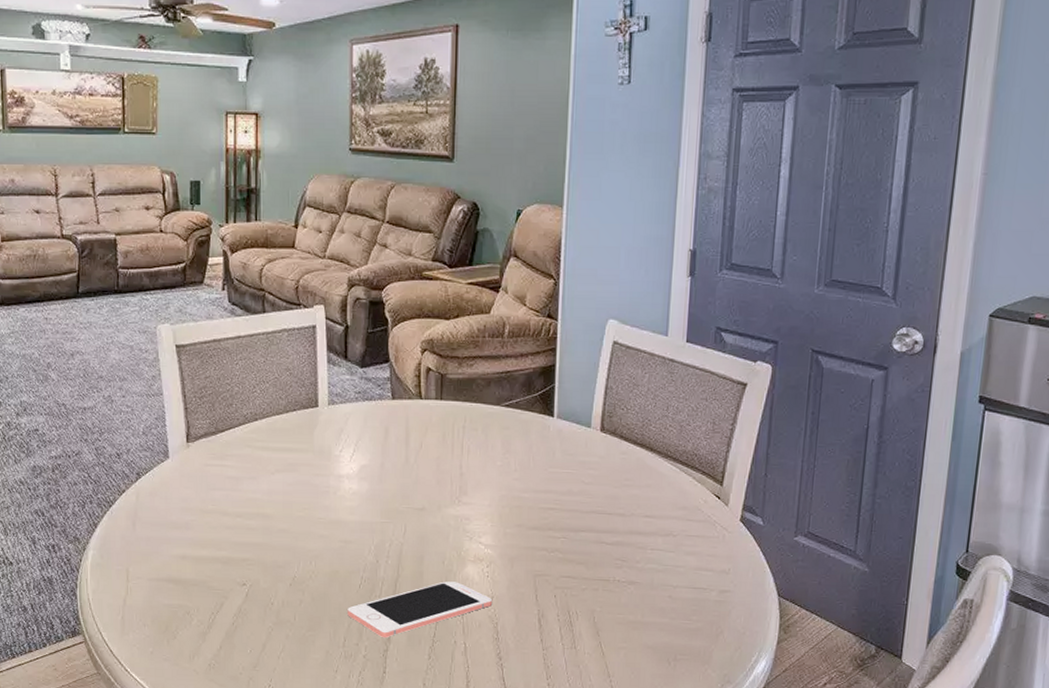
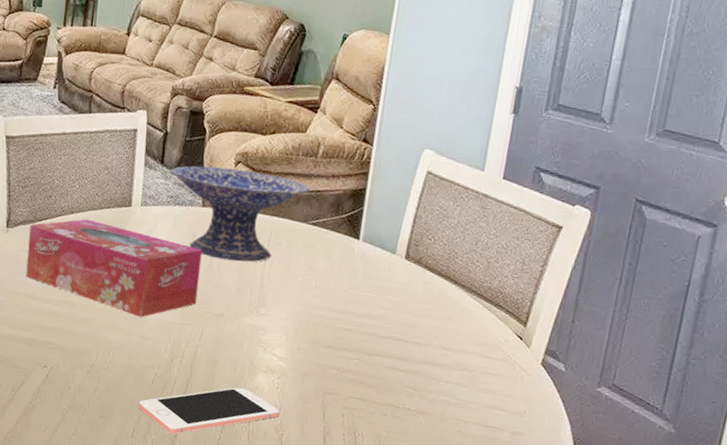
tissue box: none [212,424,397,521] -> present [26,219,203,318]
decorative bowl: none [355,356,500,452] -> present [169,166,311,262]

